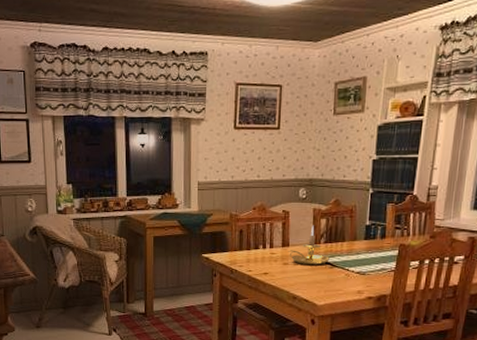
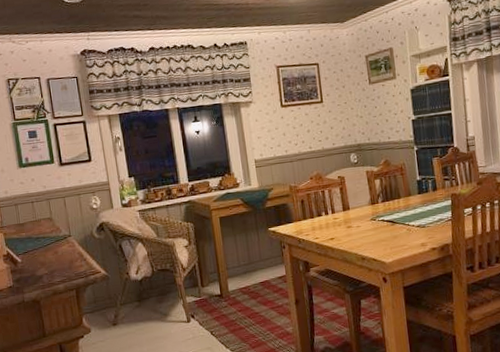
candle holder: present [288,225,330,266] -> none [349,186,390,226]

